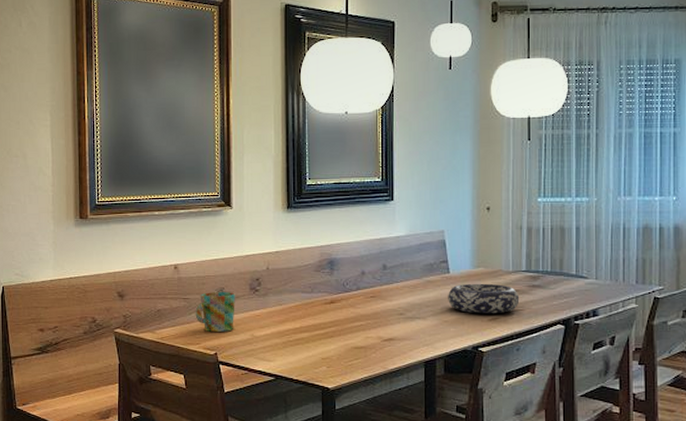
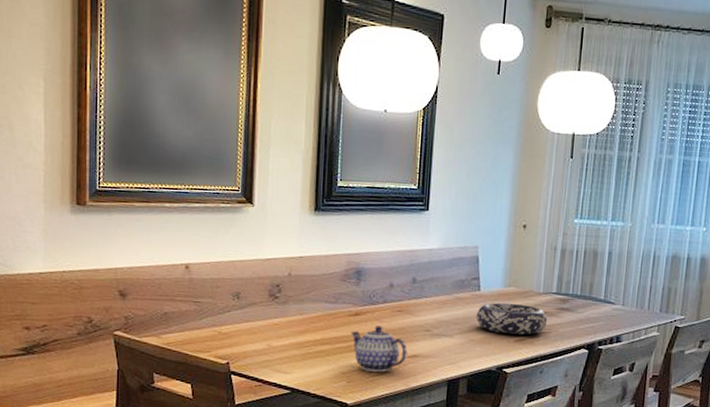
mug: present [195,292,235,332] -> none [207,296,252,340]
teapot: none [327,312,383,356] -> present [350,326,408,372]

